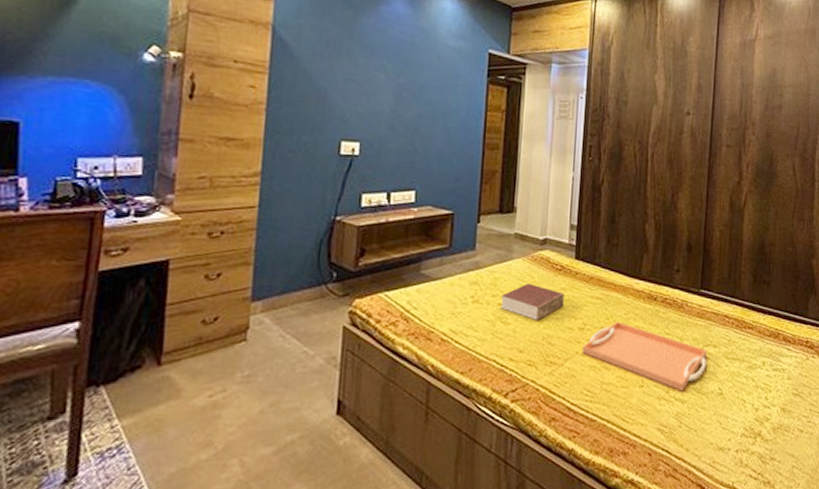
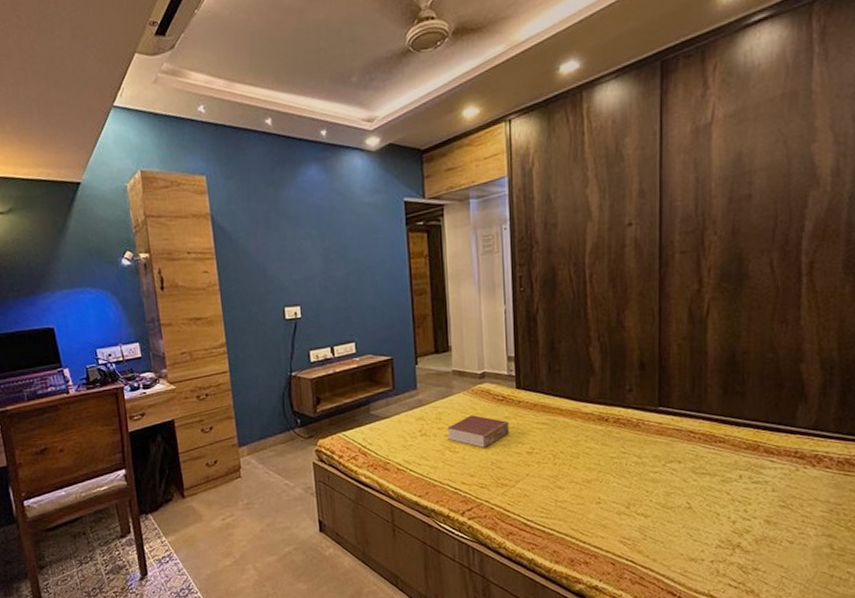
serving tray: present [582,322,707,391] -> none [532,444,671,506]

